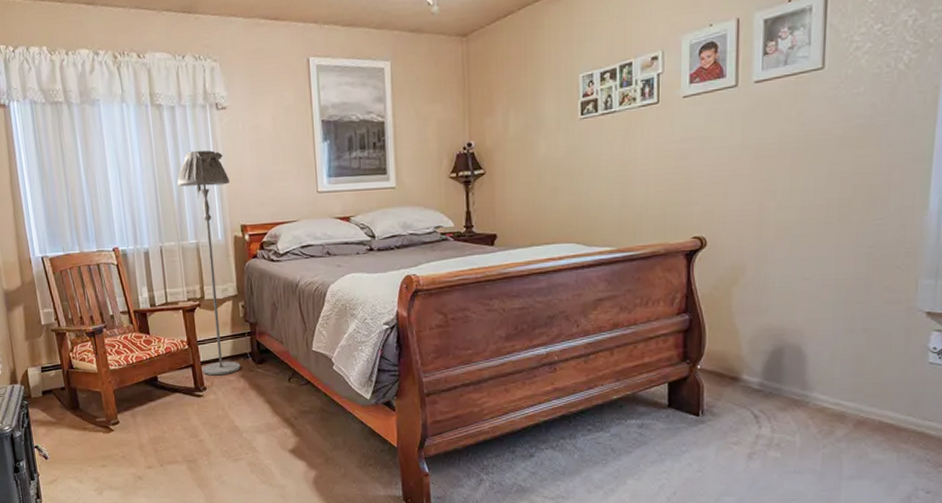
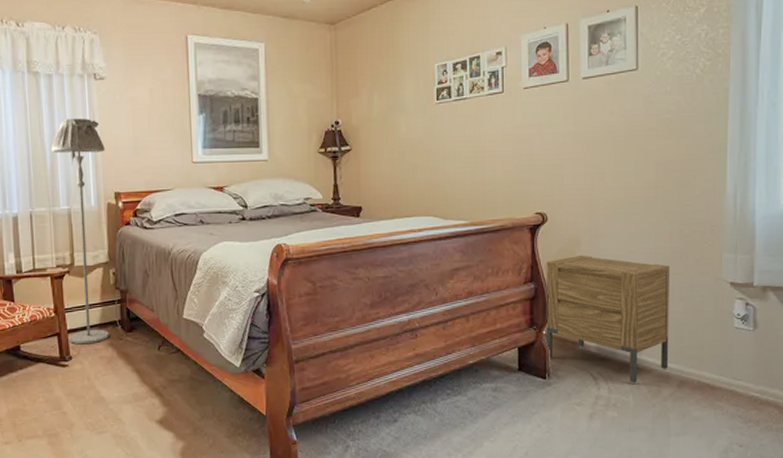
nightstand: none [701,282,852,423] -> present [546,255,669,384]

